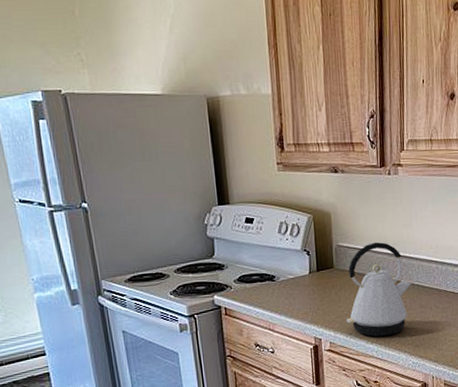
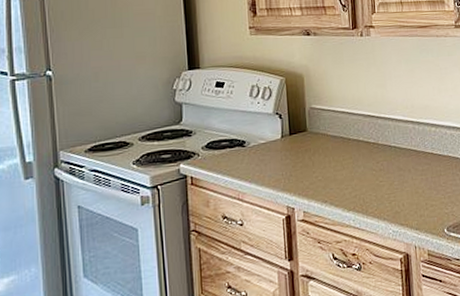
kettle: present [346,242,412,337] -> none [320,103,388,204]

